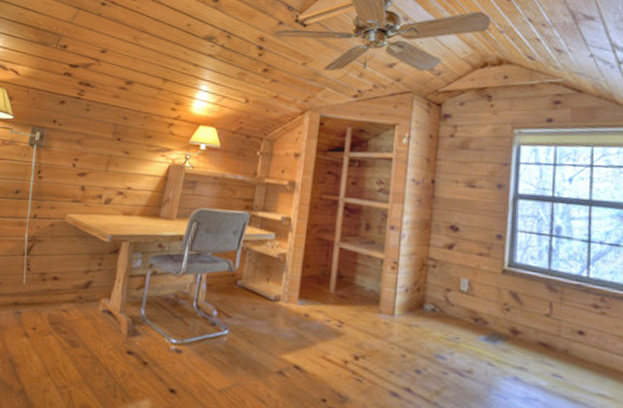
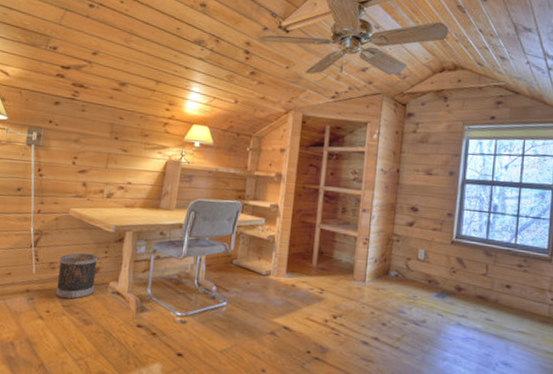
wastebasket: none [43,264,92,317] -> present [55,253,99,300]

